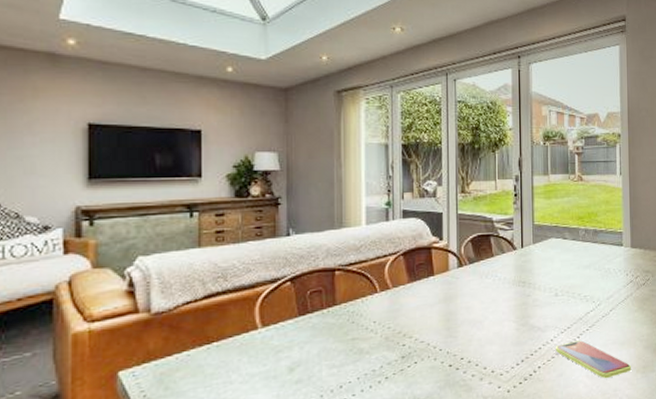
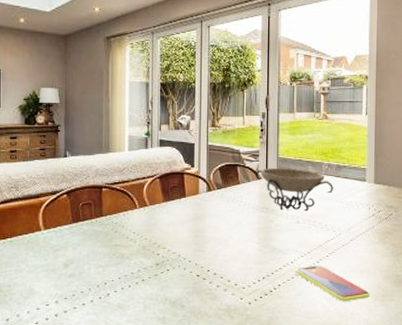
decorative bowl: none [510,235,591,284] -> present [255,168,333,212]

